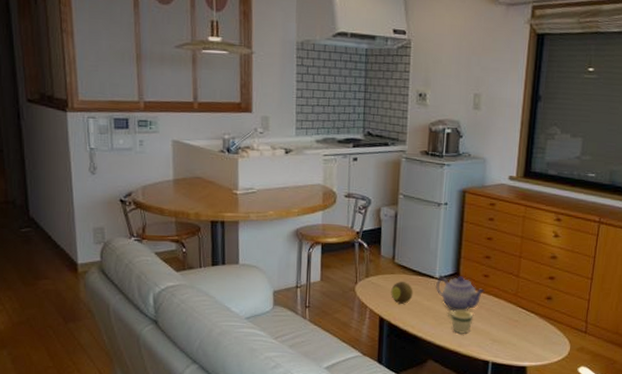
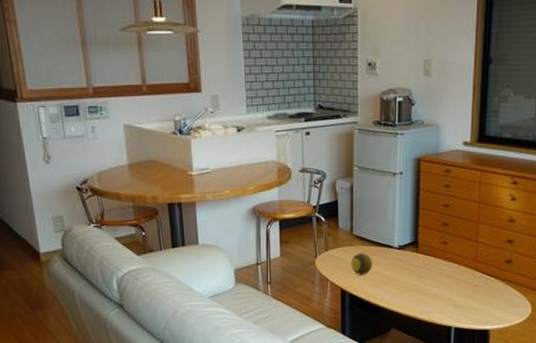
teapot: present [435,276,485,312] -> none [394,244,444,280]
mug: present [448,309,473,334] -> none [409,277,434,301]

